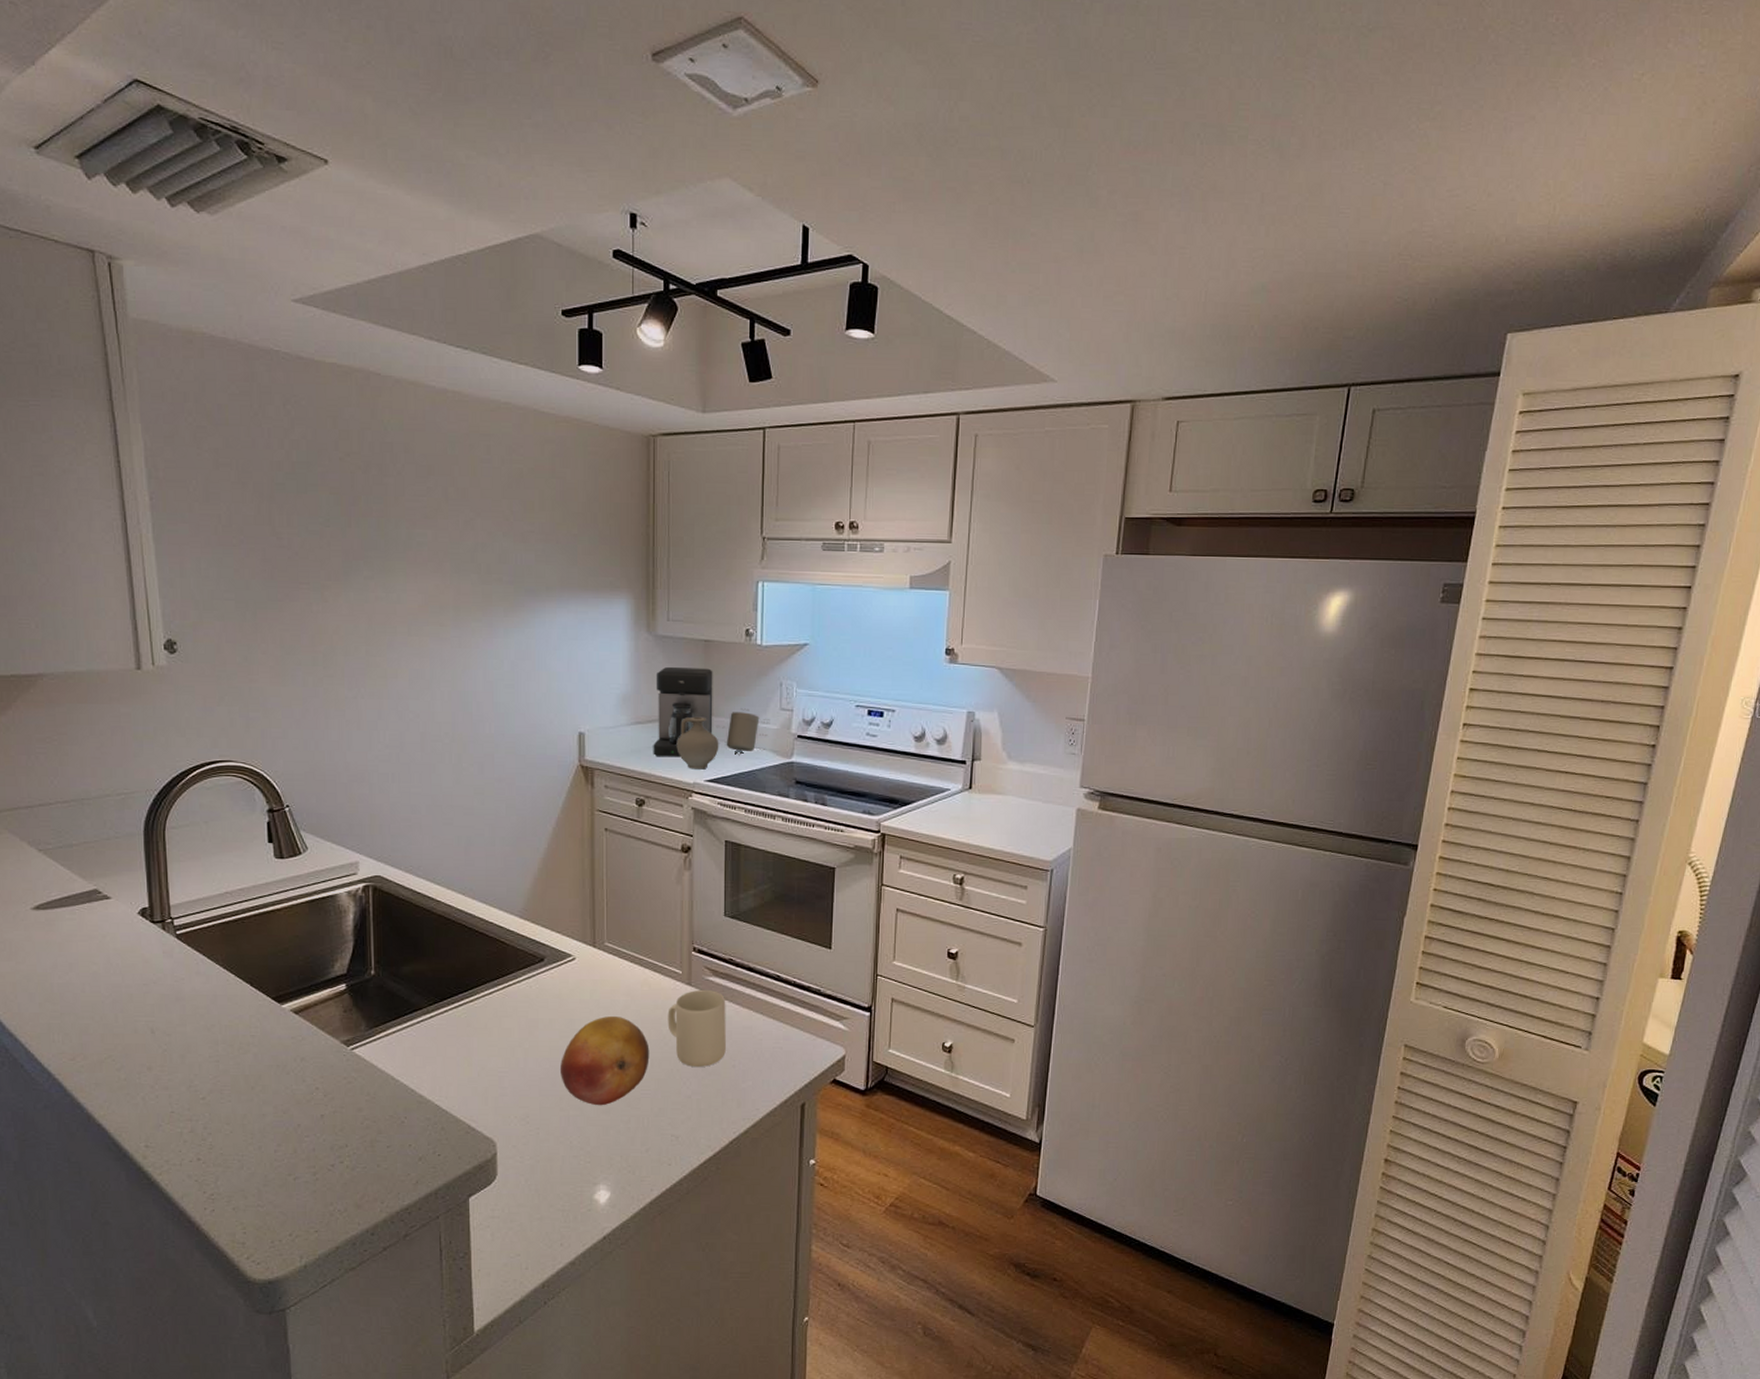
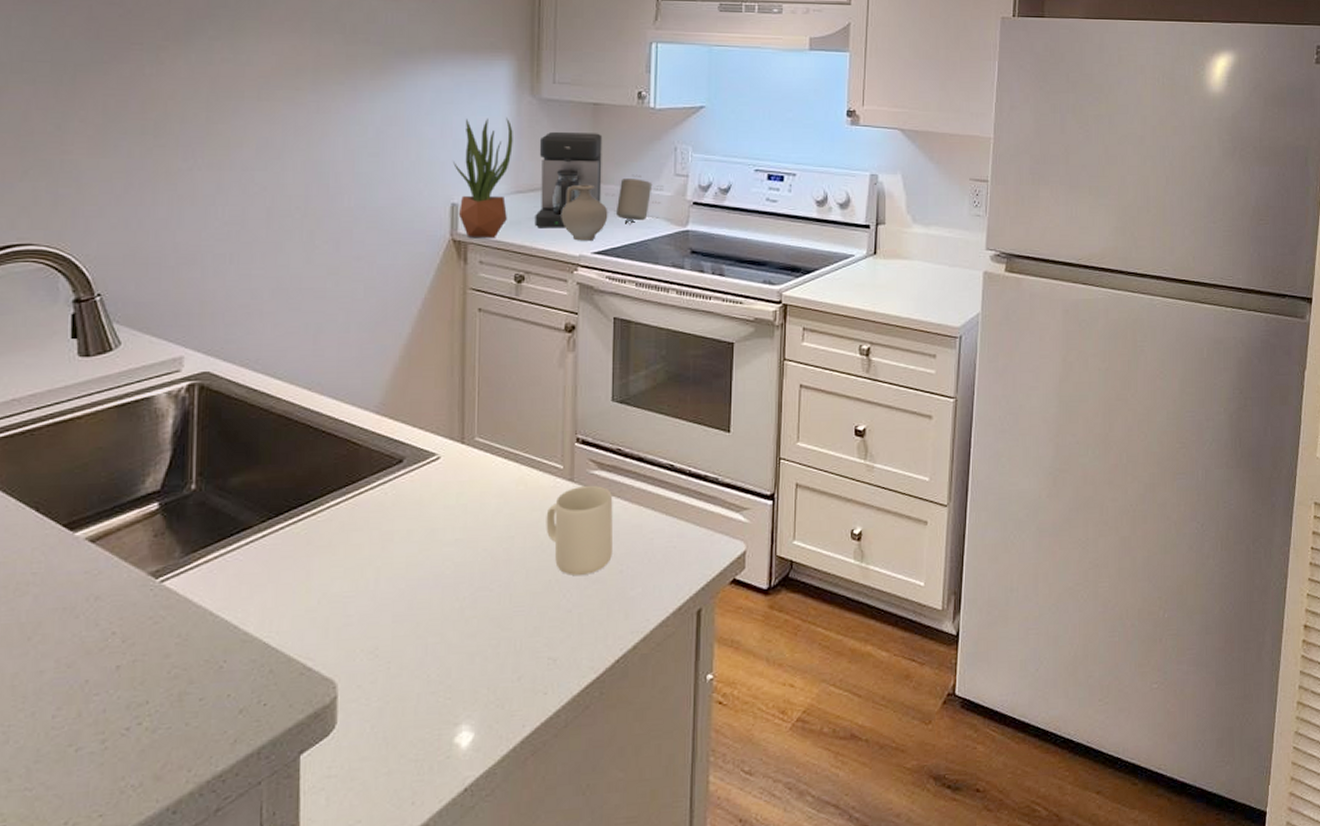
fruit: present [559,1015,650,1106] -> none [417,521,524,630]
potted plant: none [579,652,632,764] -> present [453,117,513,237]

